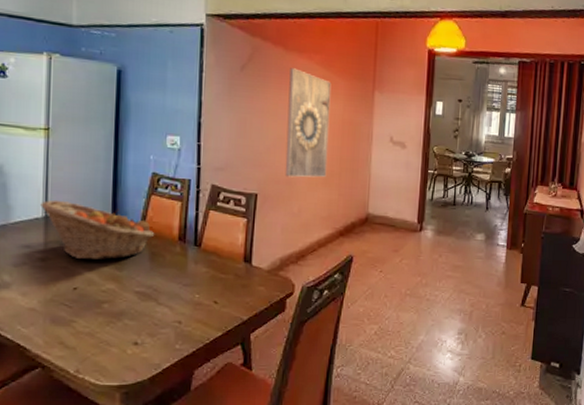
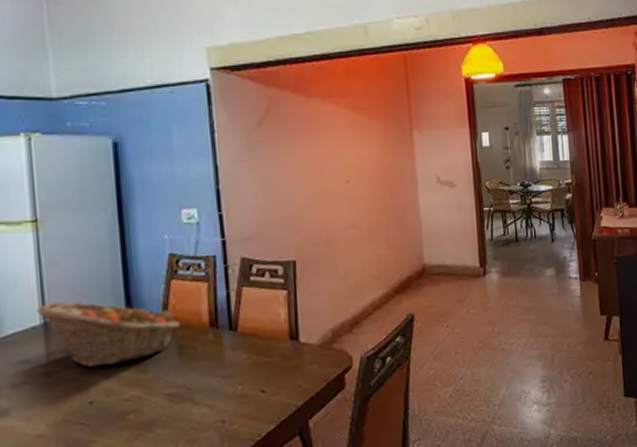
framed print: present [285,68,332,178] -> none [314,116,372,237]

